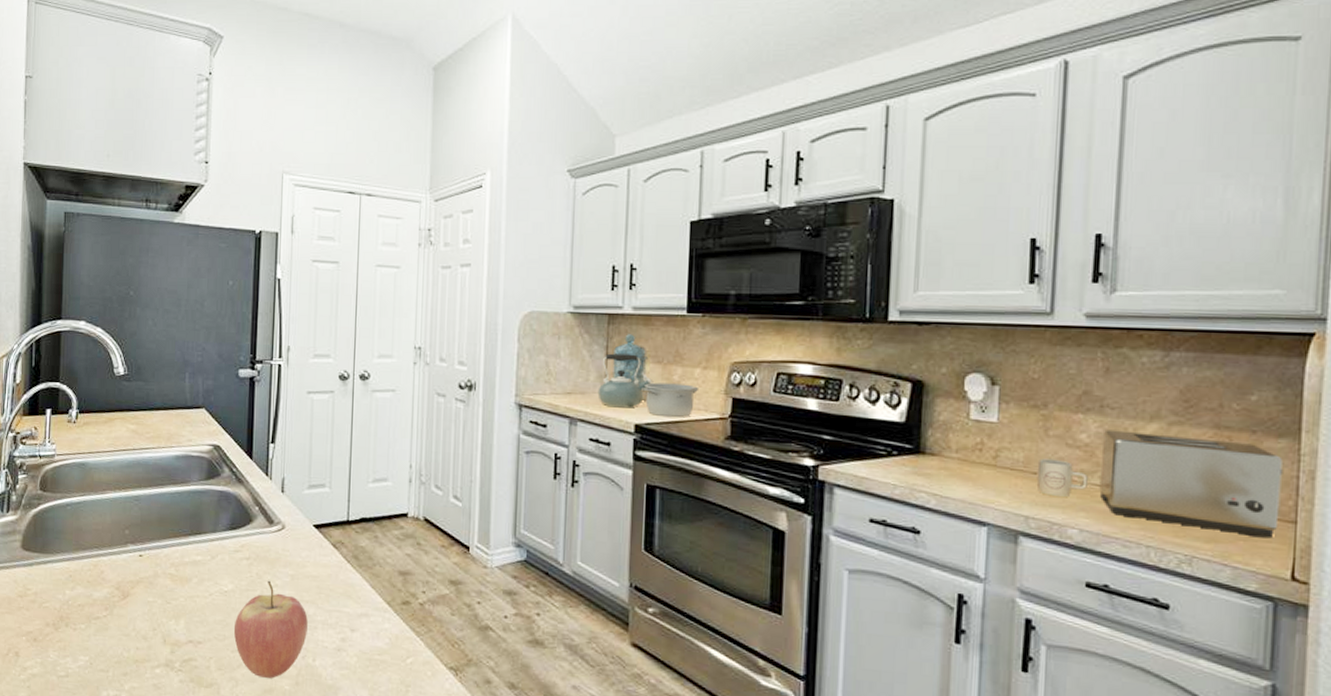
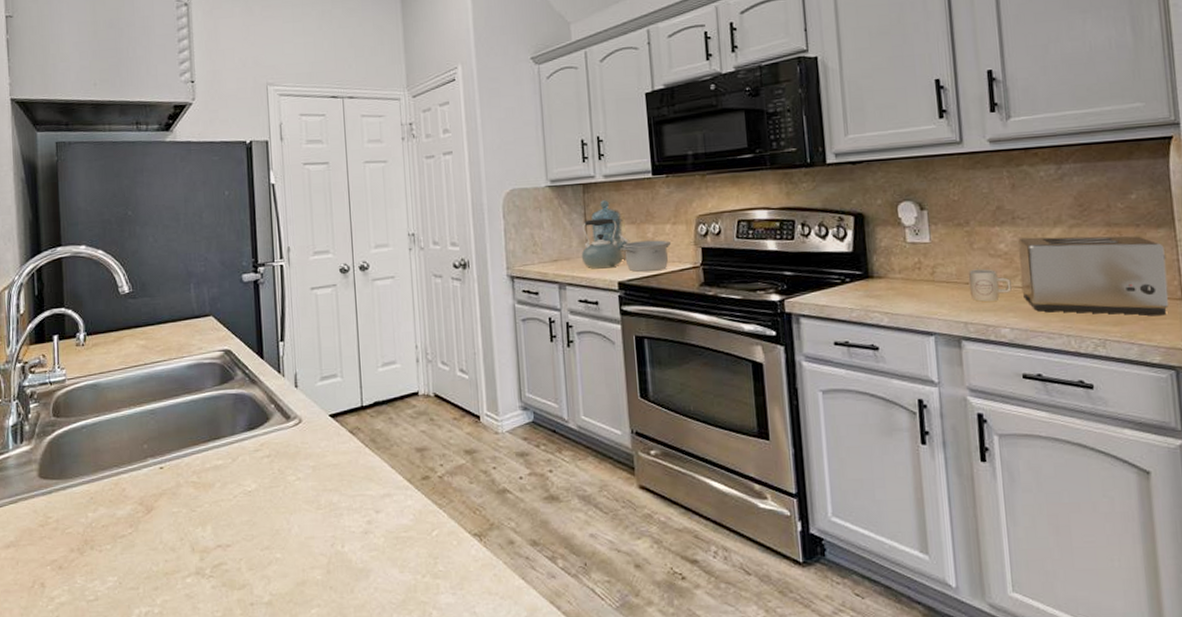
fruit: present [233,580,308,678] -> none [260,474,334,571]

